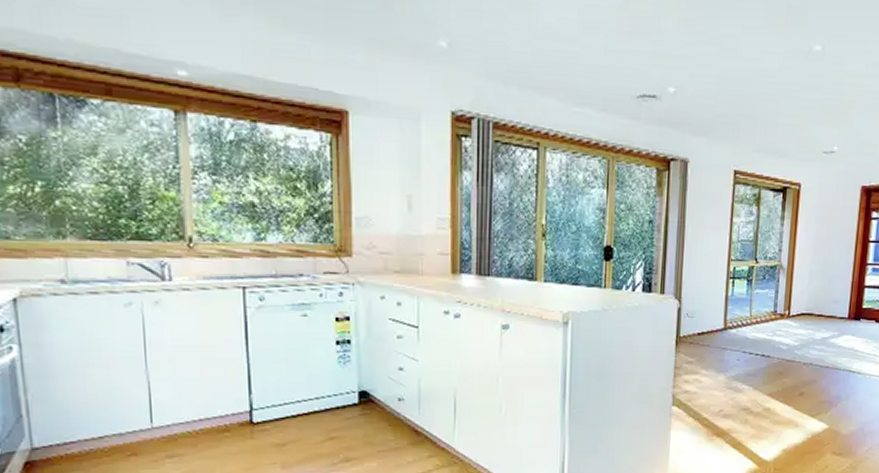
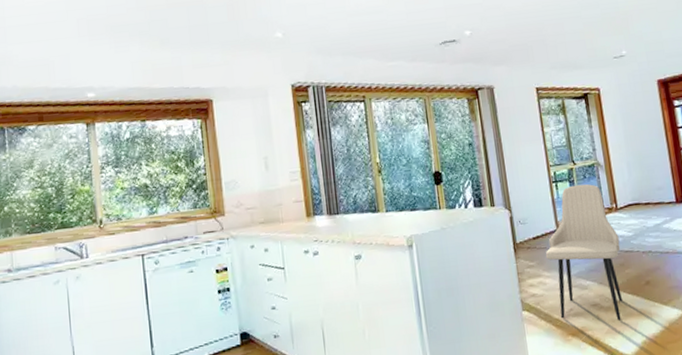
dining chair: none [706,284,784,427] -> present [545,183,623,321]

